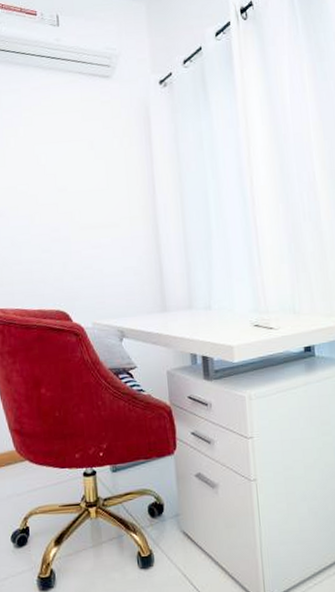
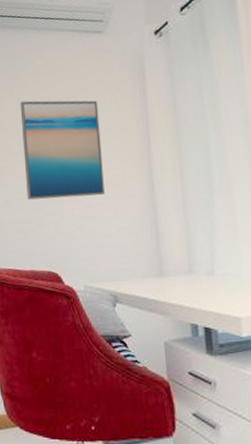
wall art: none [25,140,112,241] -> present [20,100,105,200]

